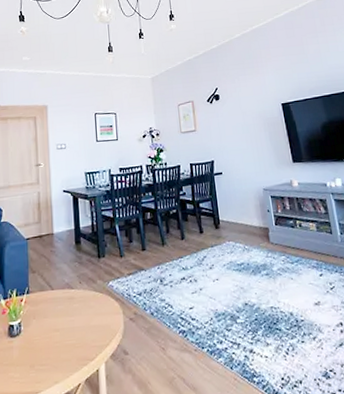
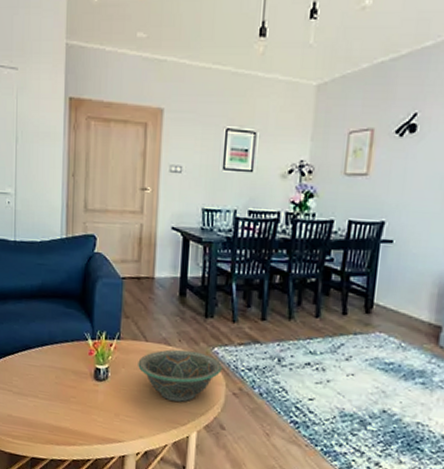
decorative bowl: none [47,288,118,339] -> present [138,349,222,402]

